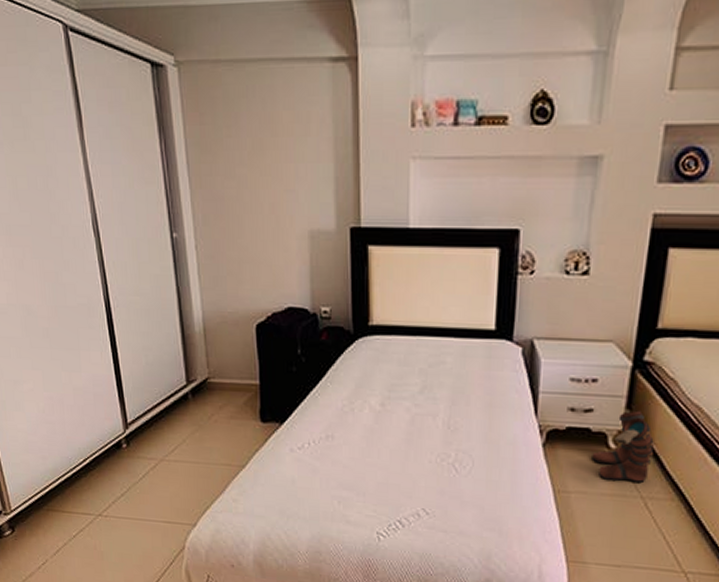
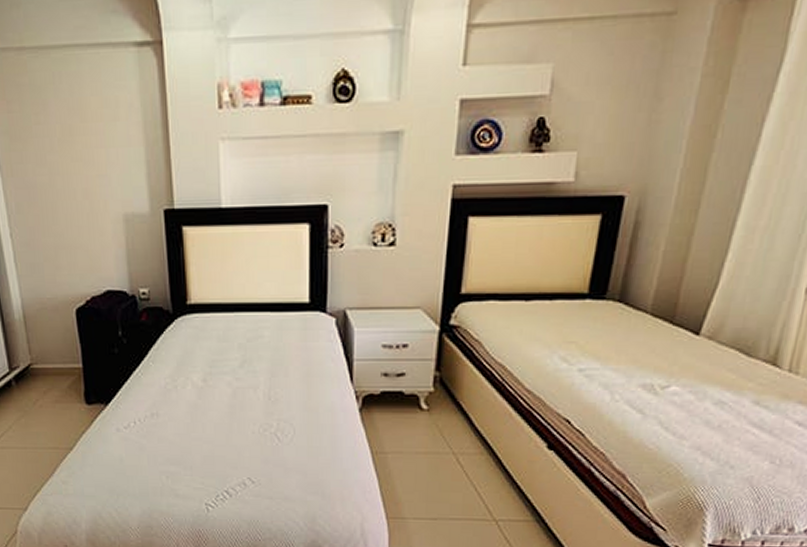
boots: present [591,410,654,482] -> none [406,372,463,439]

